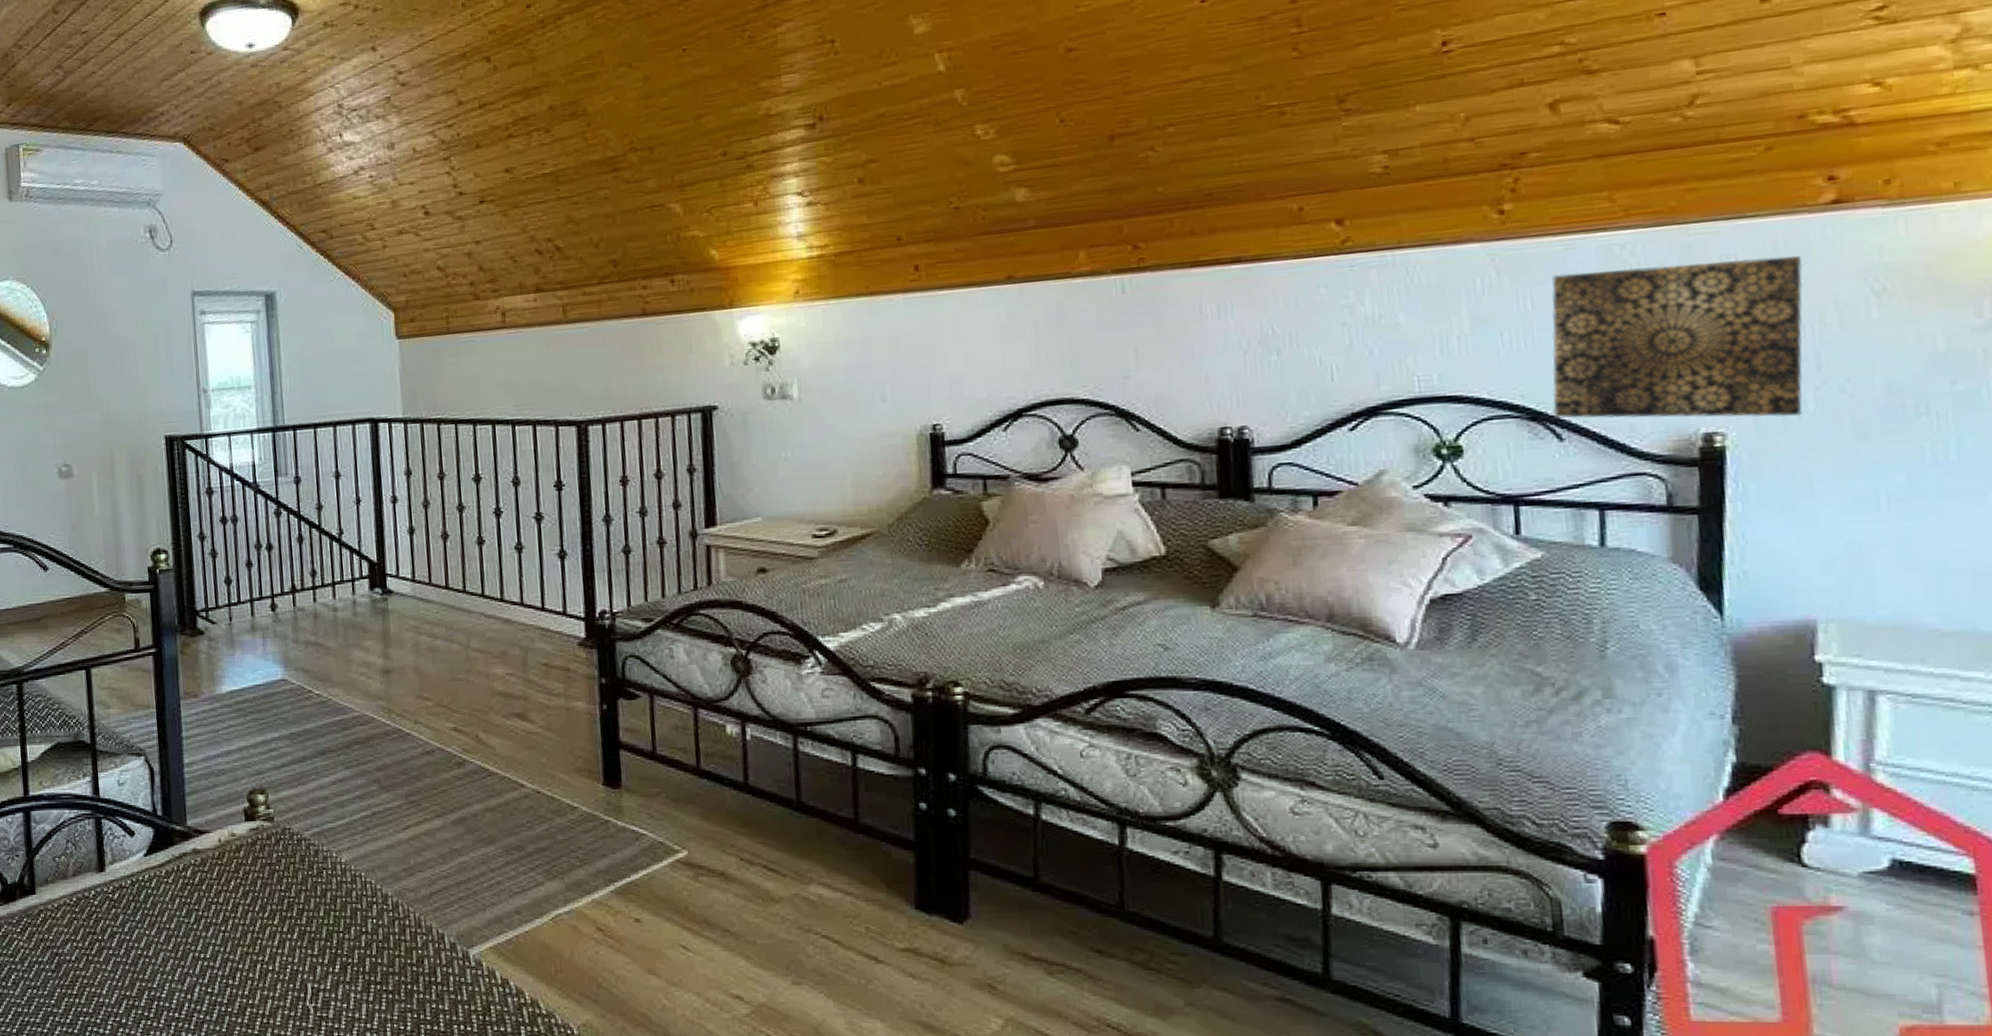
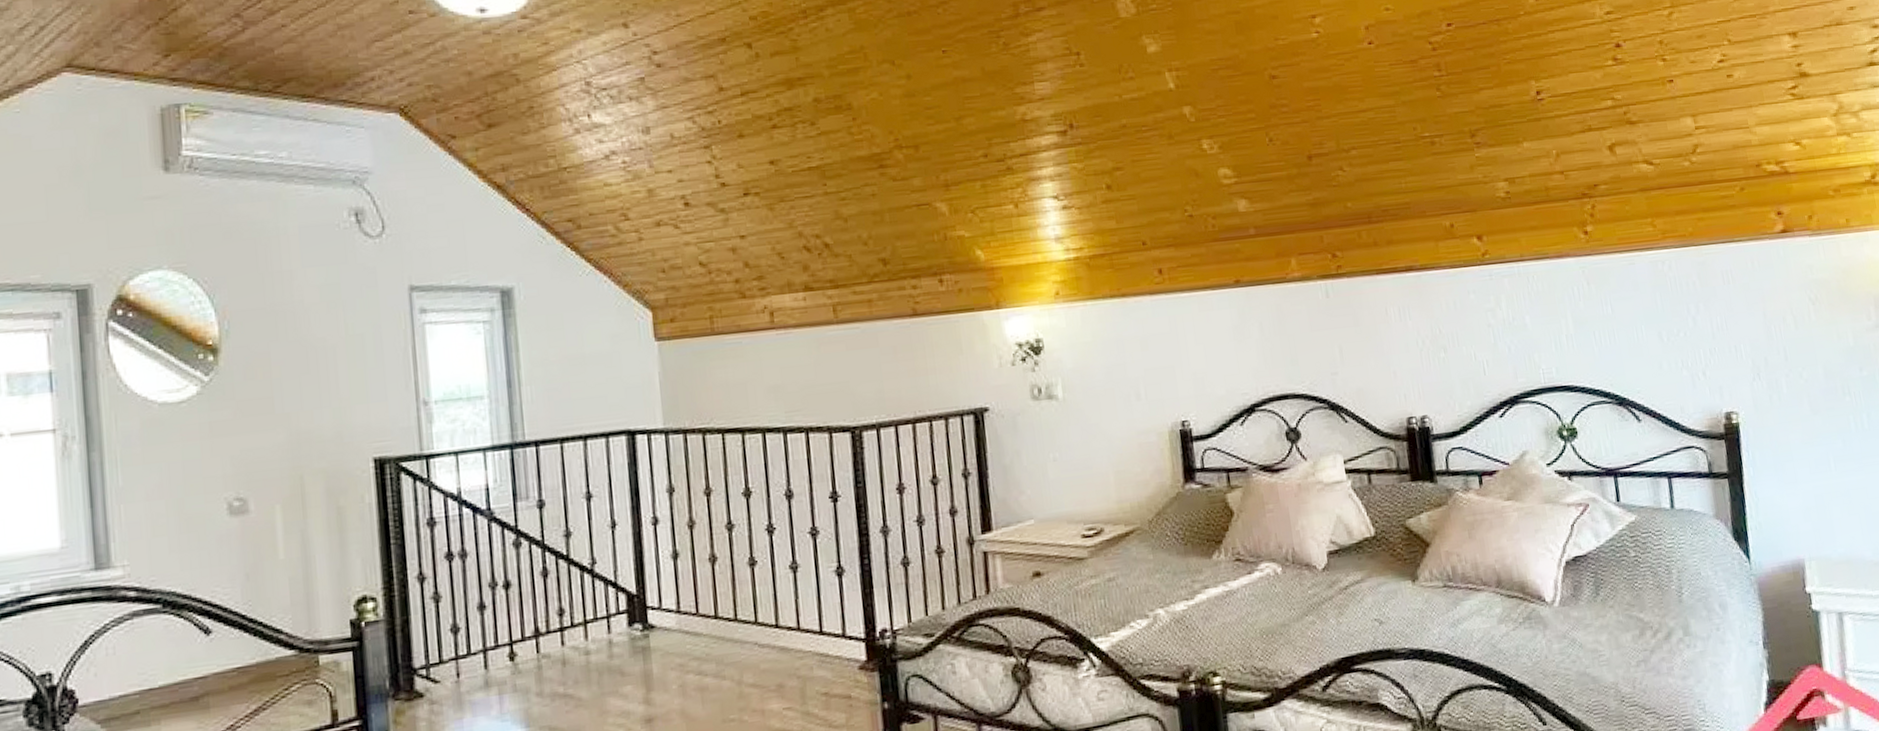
wall art: present [1551,255,1803,419] -> none [1622,272,1780,403]

